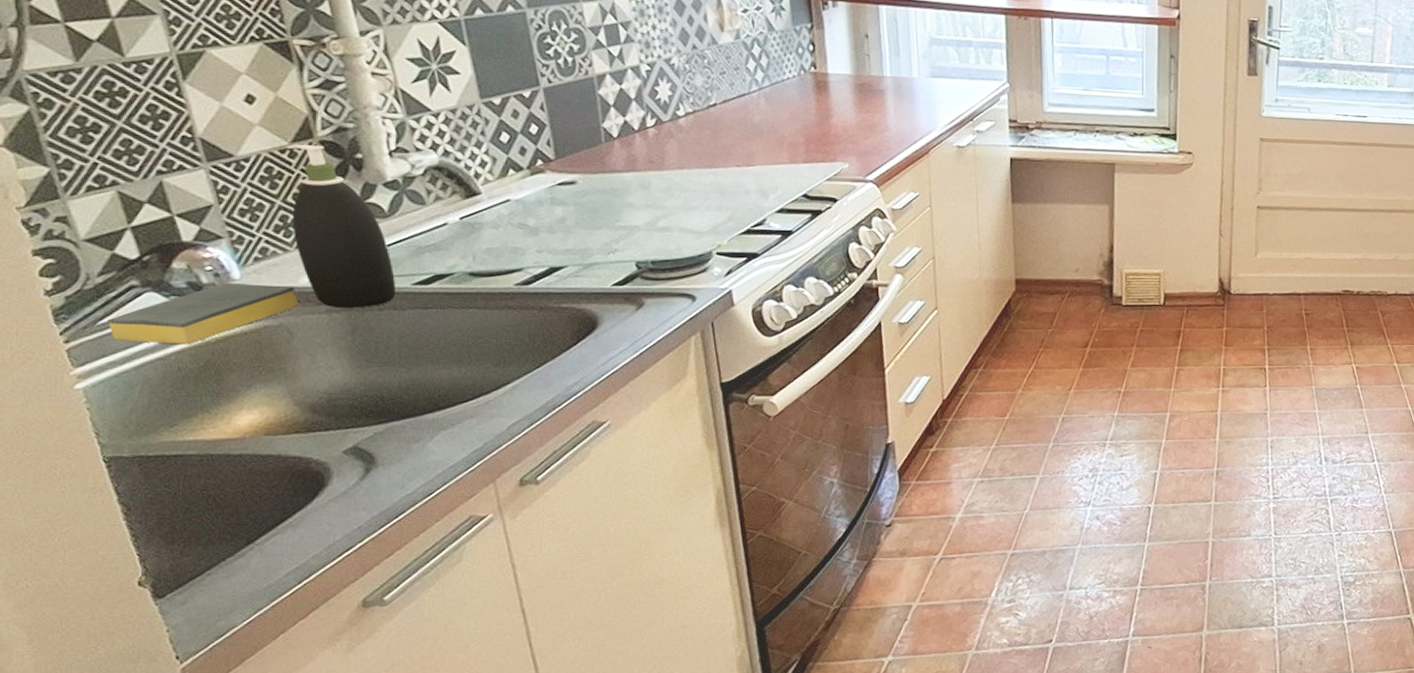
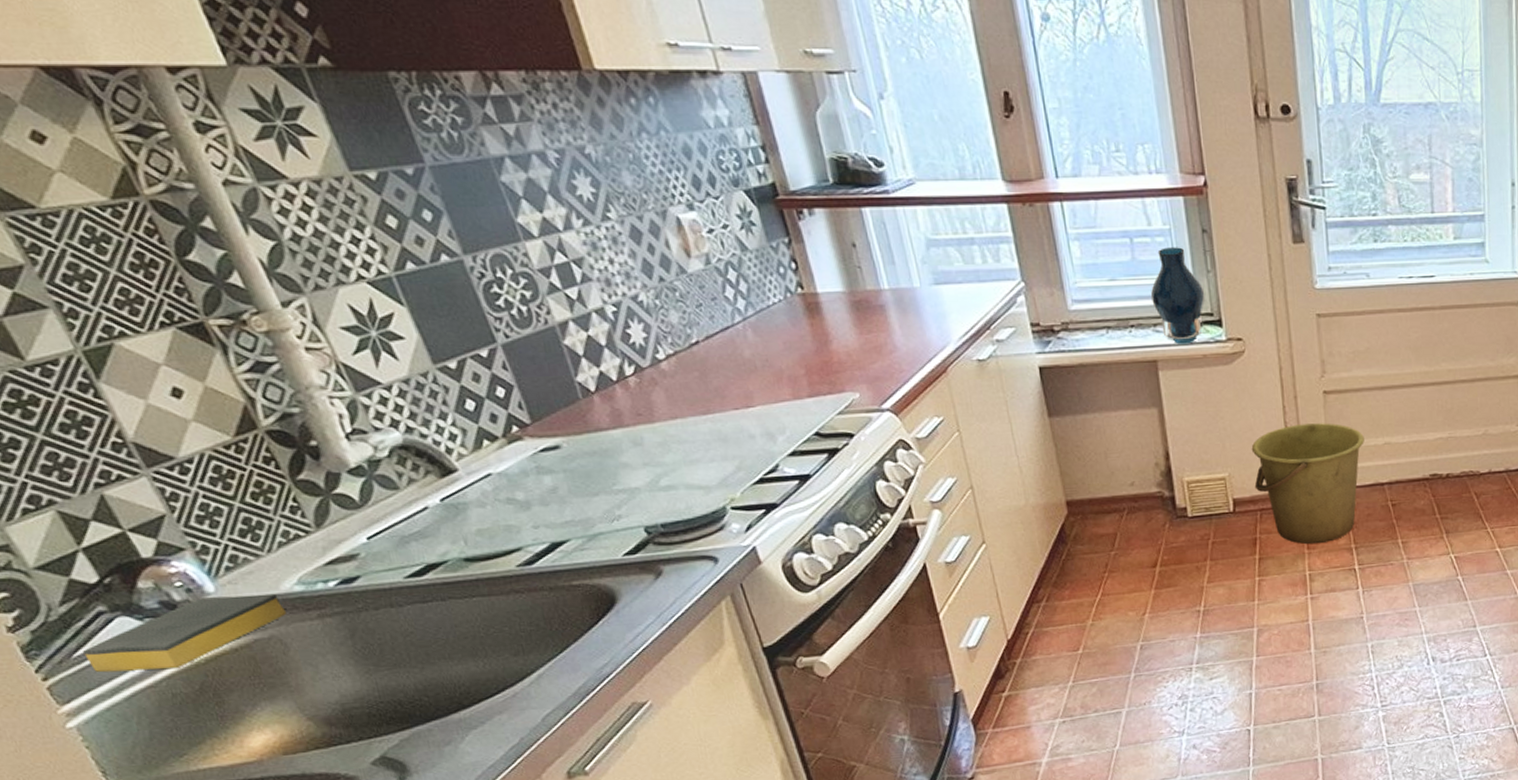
soap dispenser: present [286,144,397,308] -> none [229,435,390,612]
vase: none [1117,67,1165,152] -> present [1150,247,1205,344]
bucket: none [1185,233,1288,342] -> present [1251,423,1364,545]

